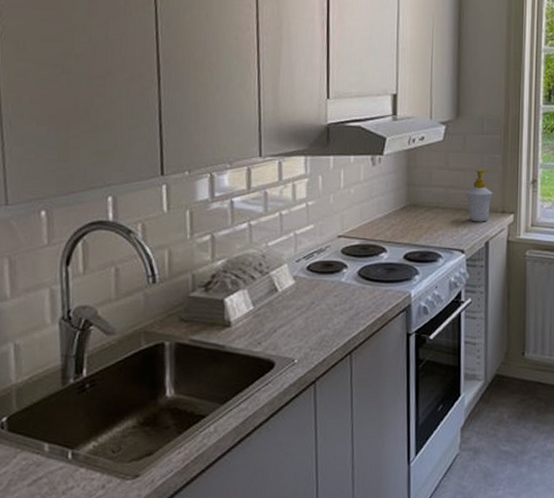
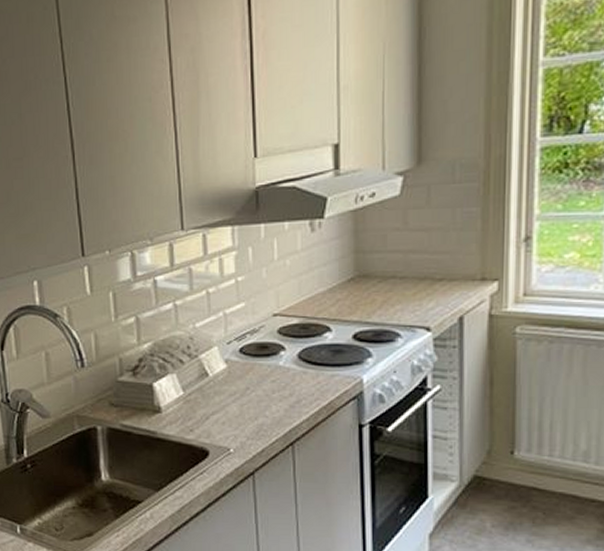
soap bottle: present [466,168,493,222] -> none [432,226,469,293]

